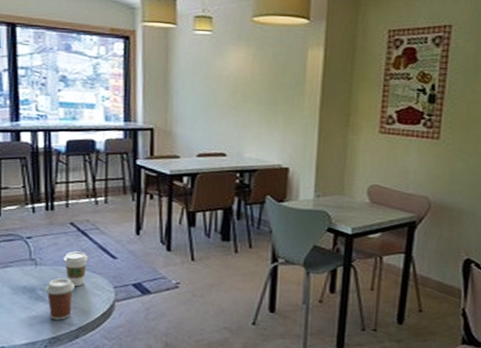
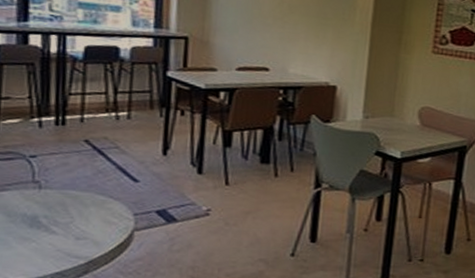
coffee cup: present [45,278,74,320] -> none [50,204,86,253]
coffee cup: present [63,251,88,287] -> none [73,173,104,214]

